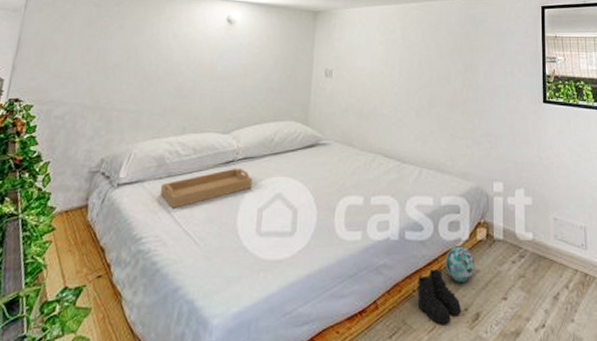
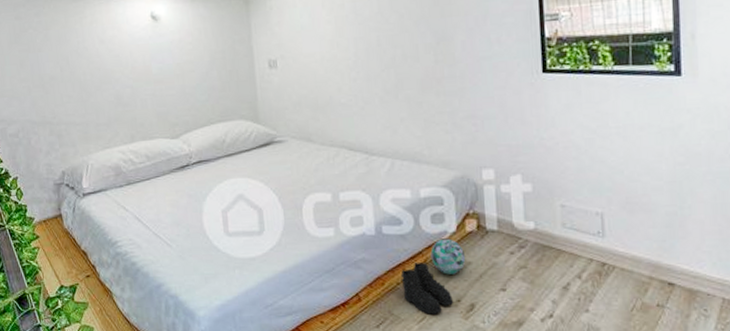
serving tray: present [160,168,253,208] -> none [123,171,212,214]

